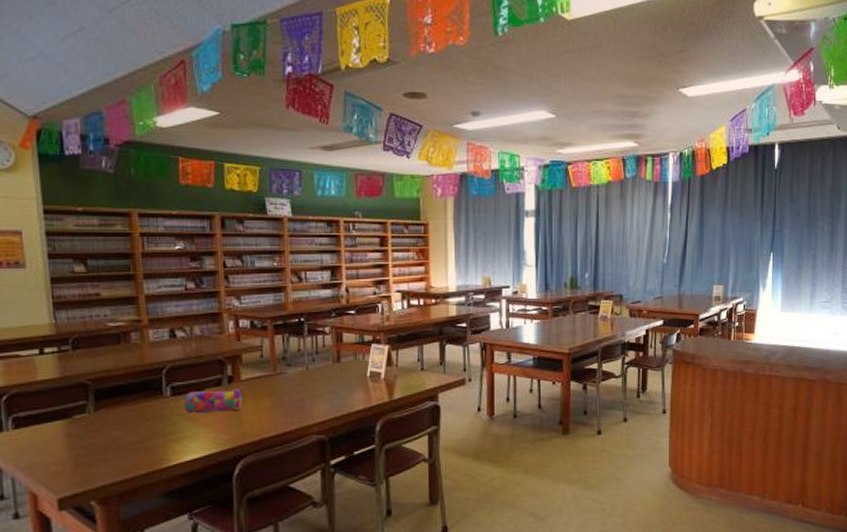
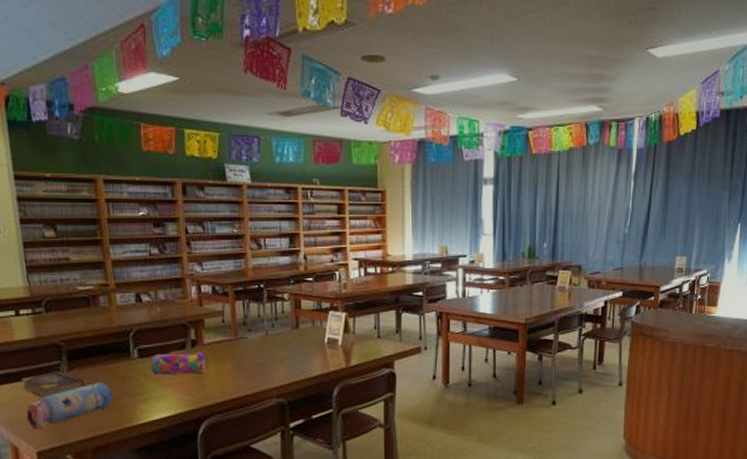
book: none [44,411,113,440] -> present [22,371,85,398]
water bottle: none [48,422,143,475] -> present [26,382,113,430]

